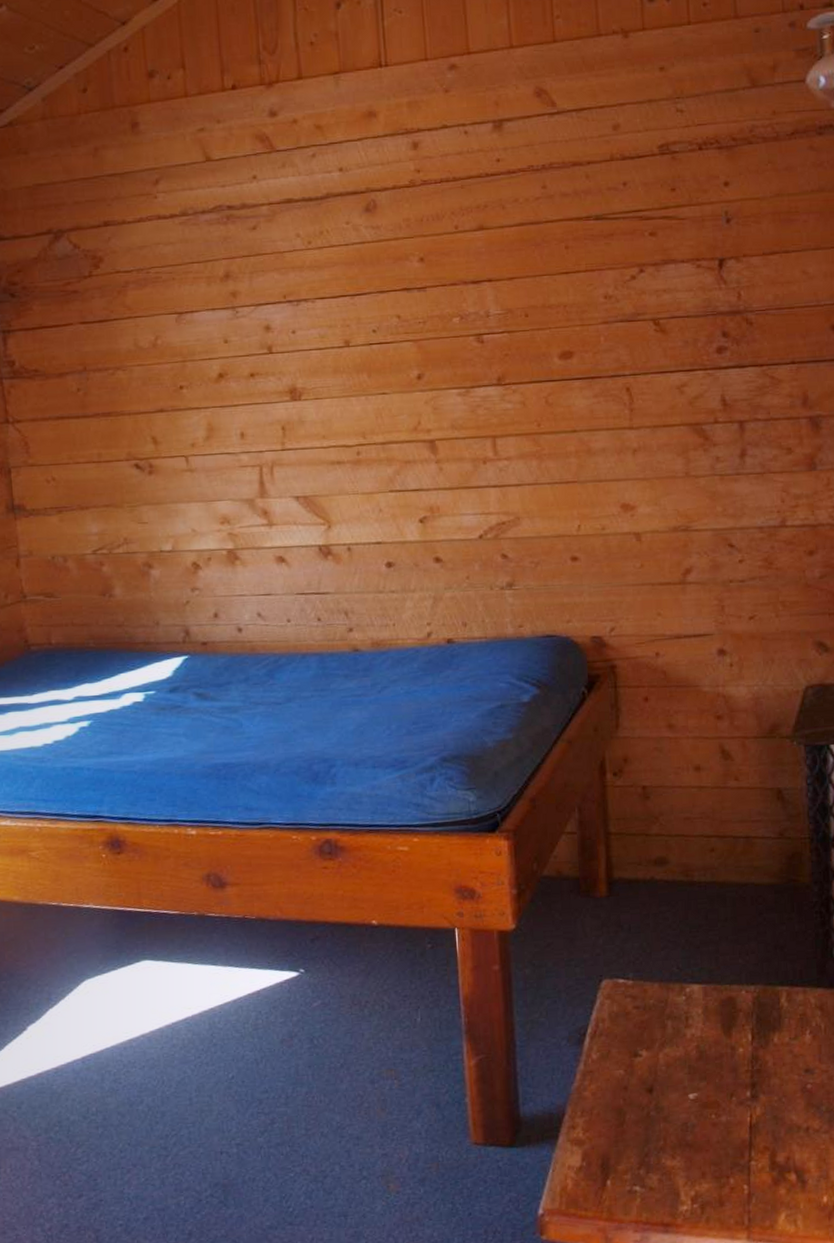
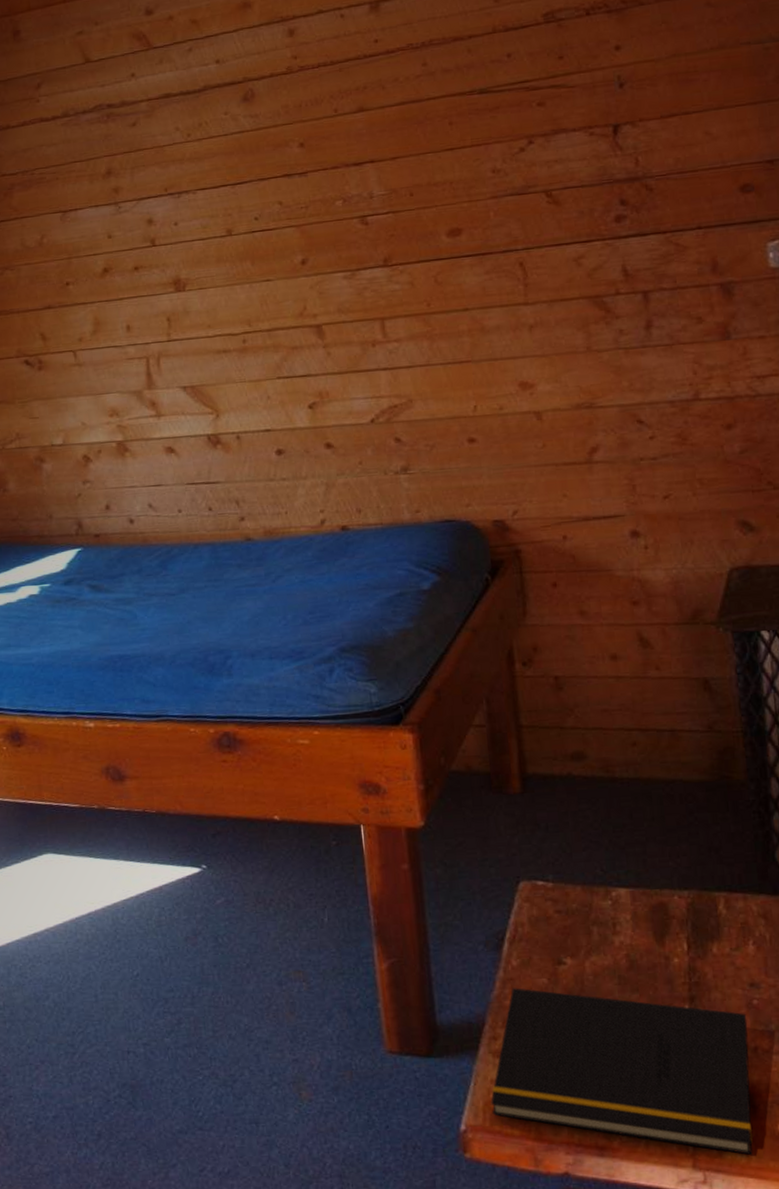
notepad: none [567,1079,802,1225] -> present [490,988,753,1155]

